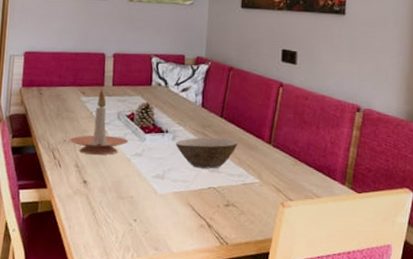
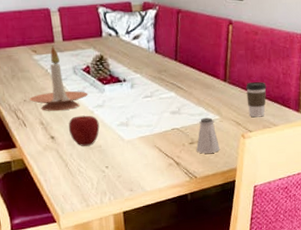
apple: none [102,162,135,195] -> present [68,115,100,146]
bowl: present [175,137,238,169] -> none [134,80,195,112]
saltshaker: none [231,180,256,219] -> present [196,117,220,154]
coffee cup: none [290,147,313,186] -> present [246,81,267,118]

